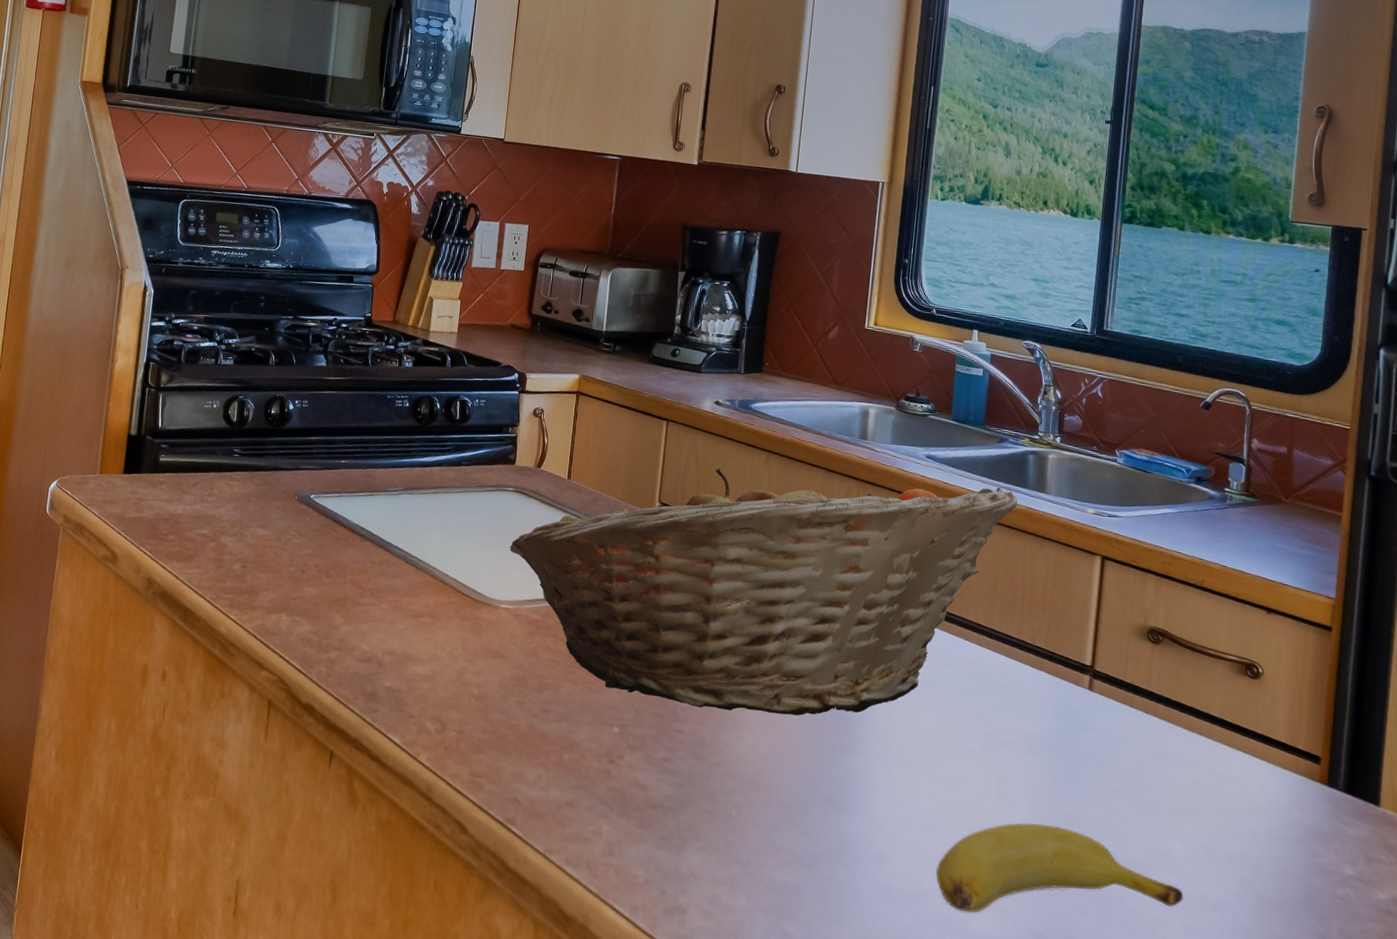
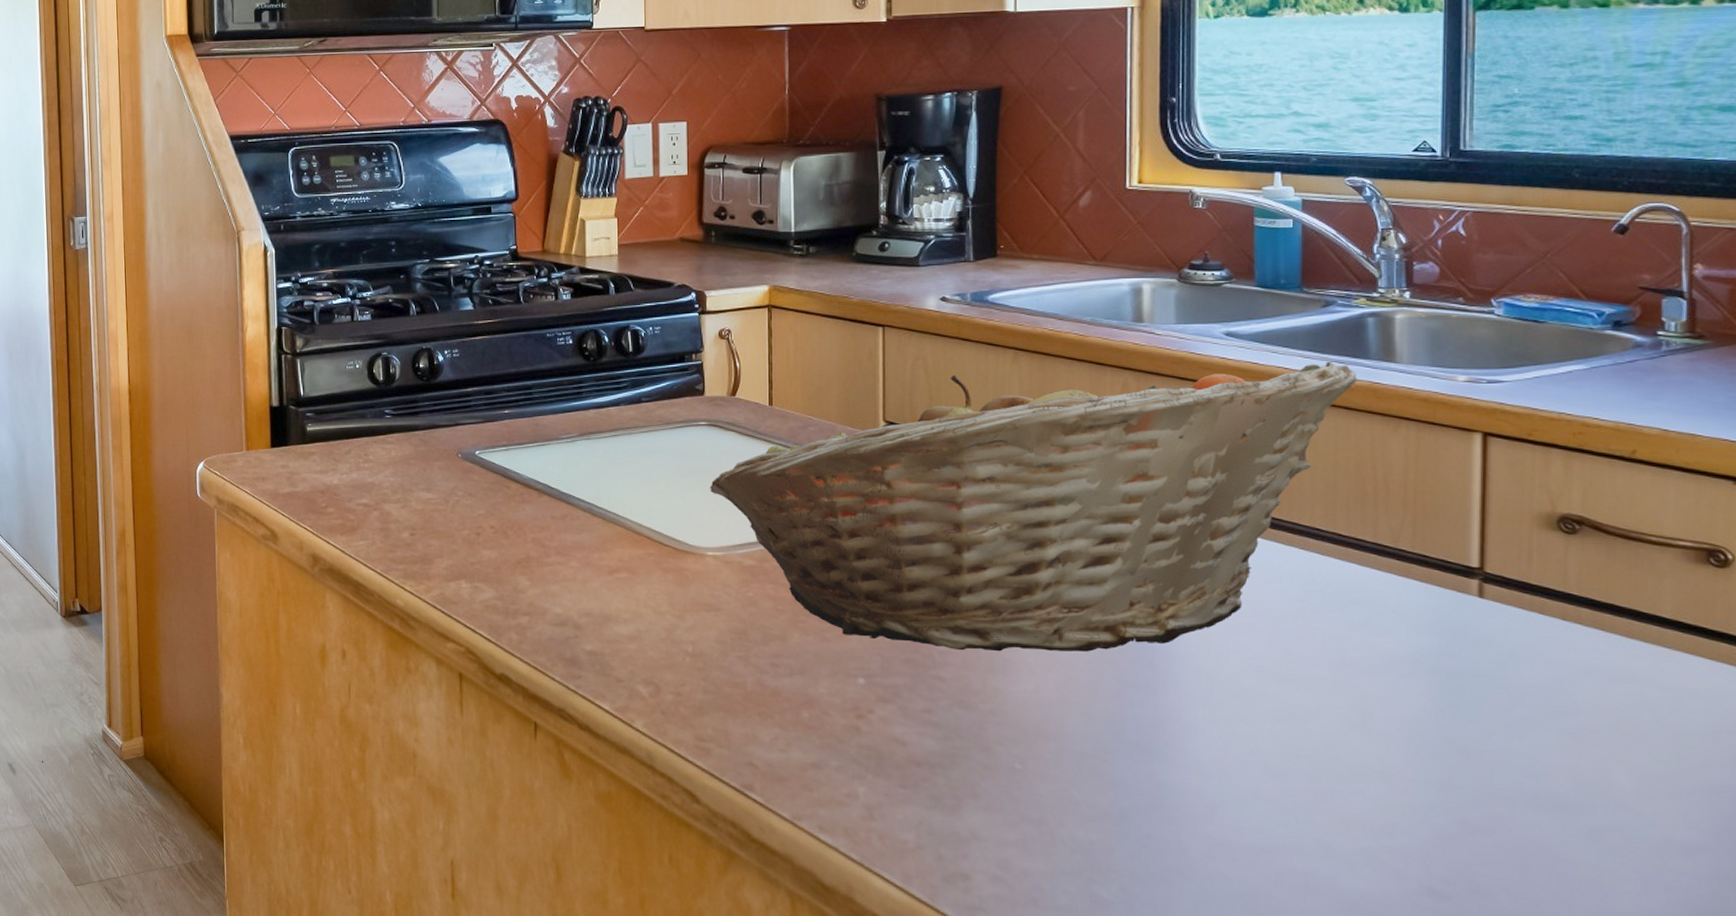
banana: present [935,822,1184,913] -> none [1286,760,1637,868]

